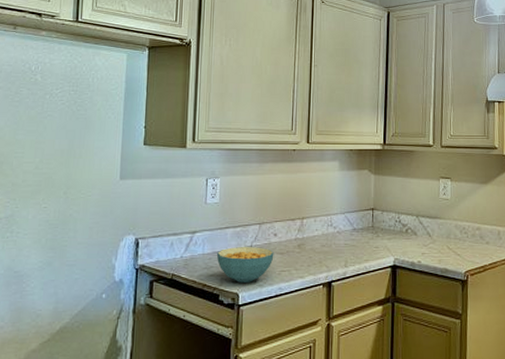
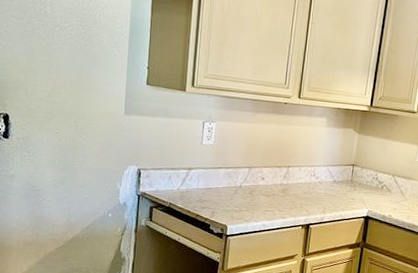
cereal bowl: present [216,247,274,283] -> none [209,185,261,217]

